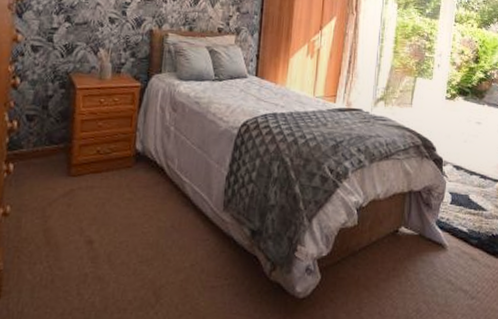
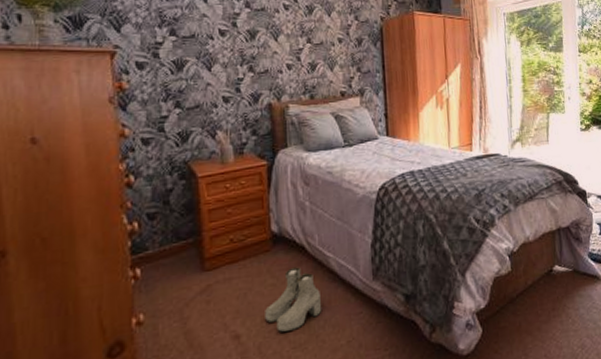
boots: none [118,186,172,245] -> present [265,267,321,332]

